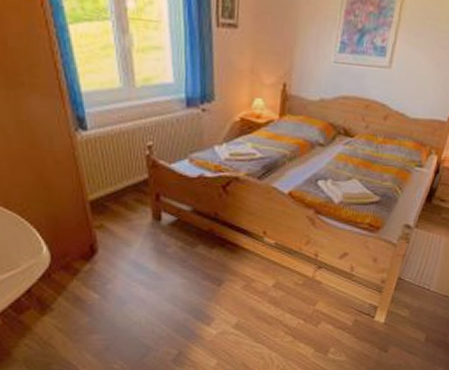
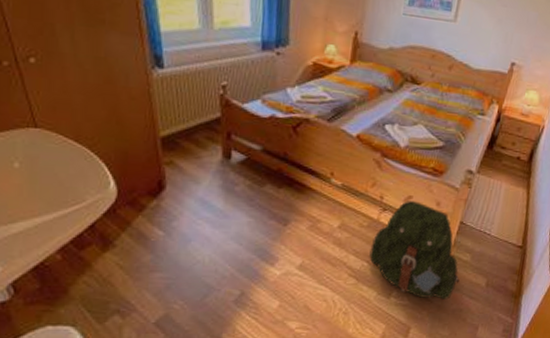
backpack: none [305,258,398,355] -> present [369,201,460,300]

